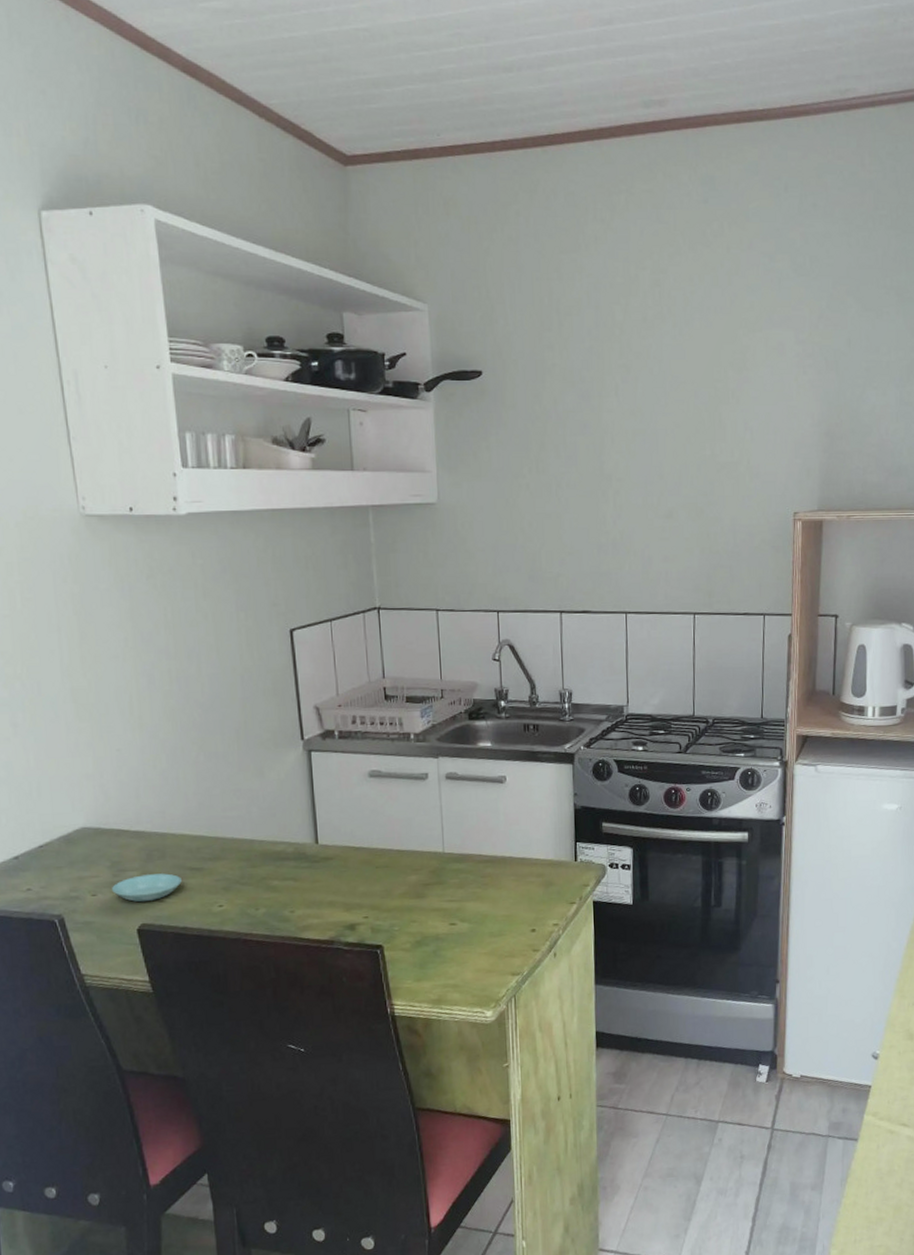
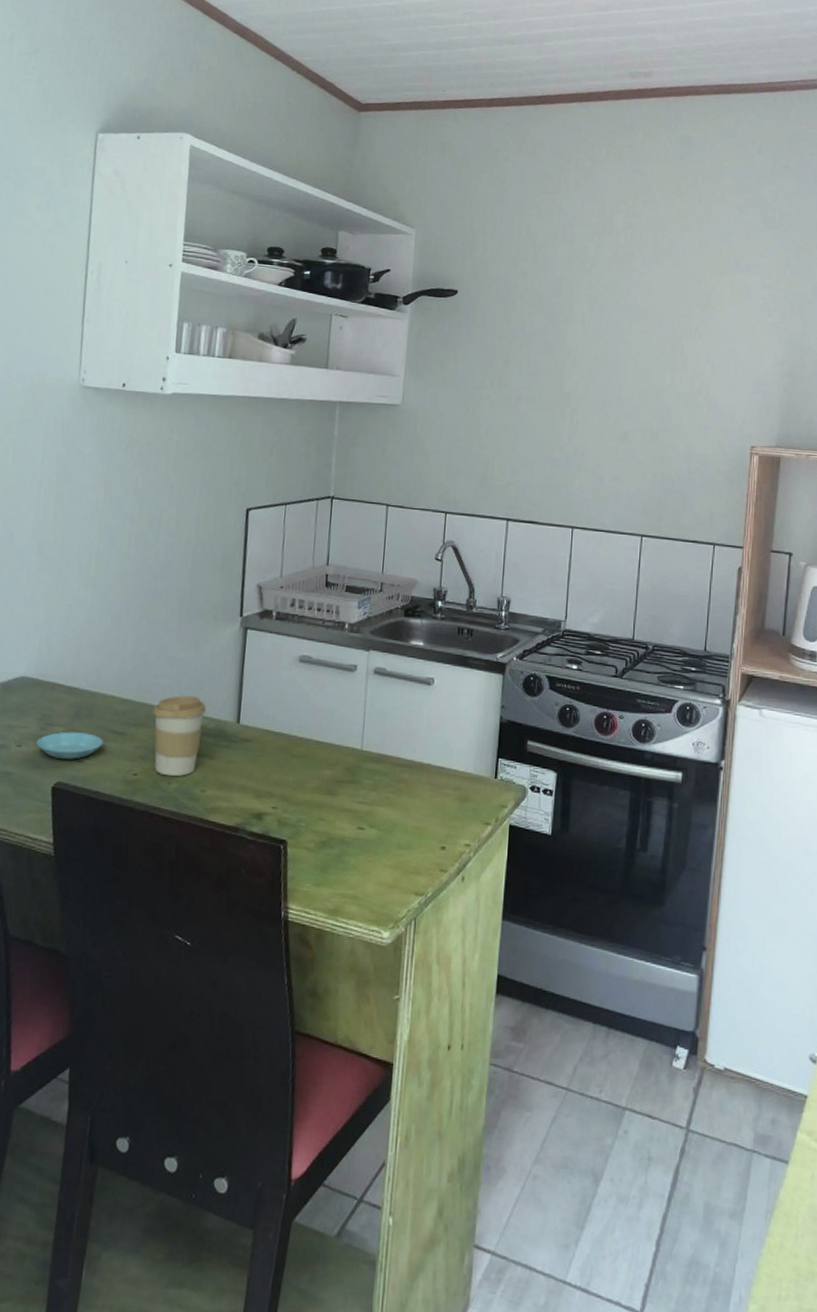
coffee cup: none [227,823,283,903] -> present [152,695,207,777]

